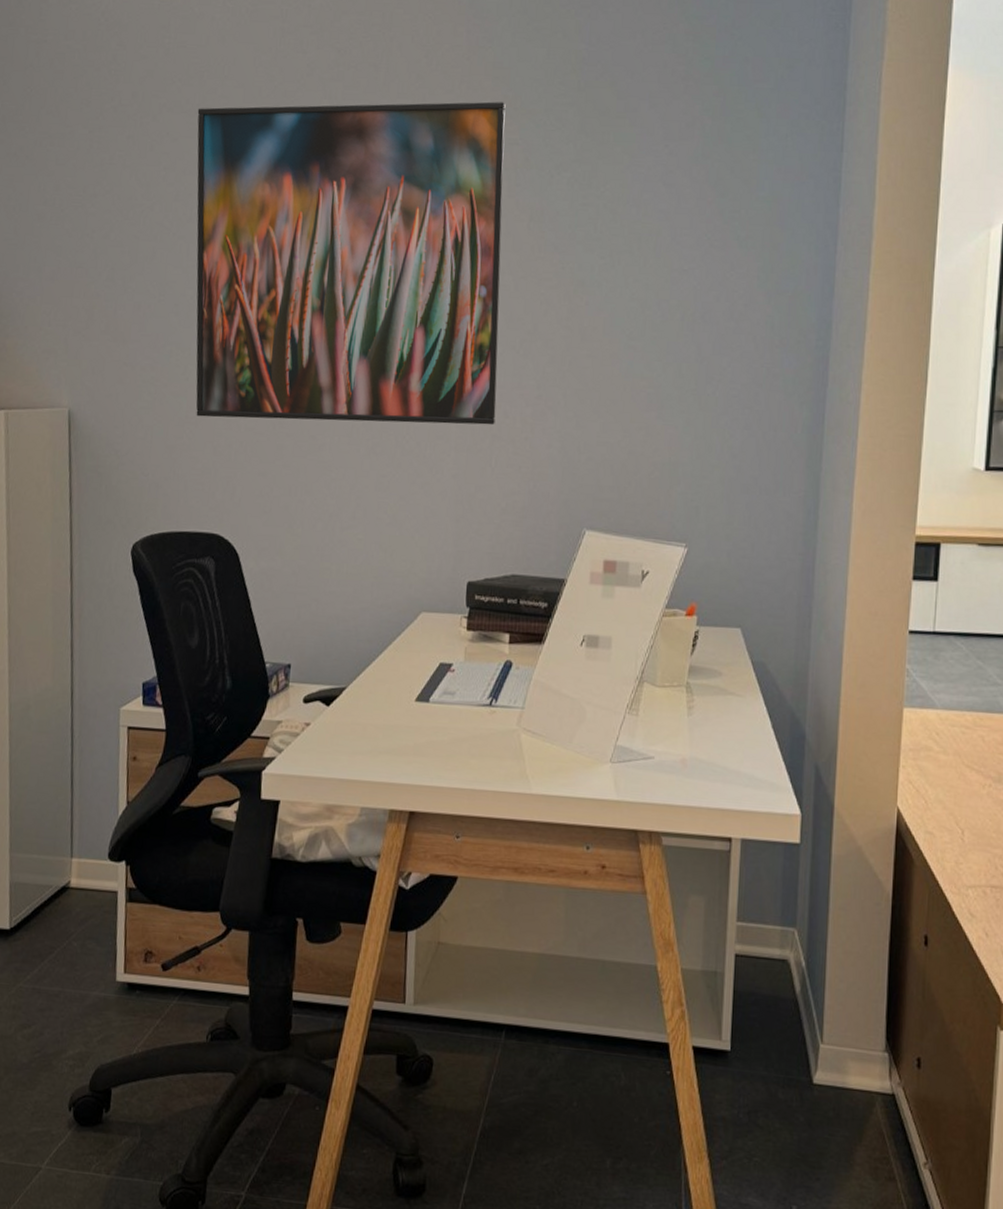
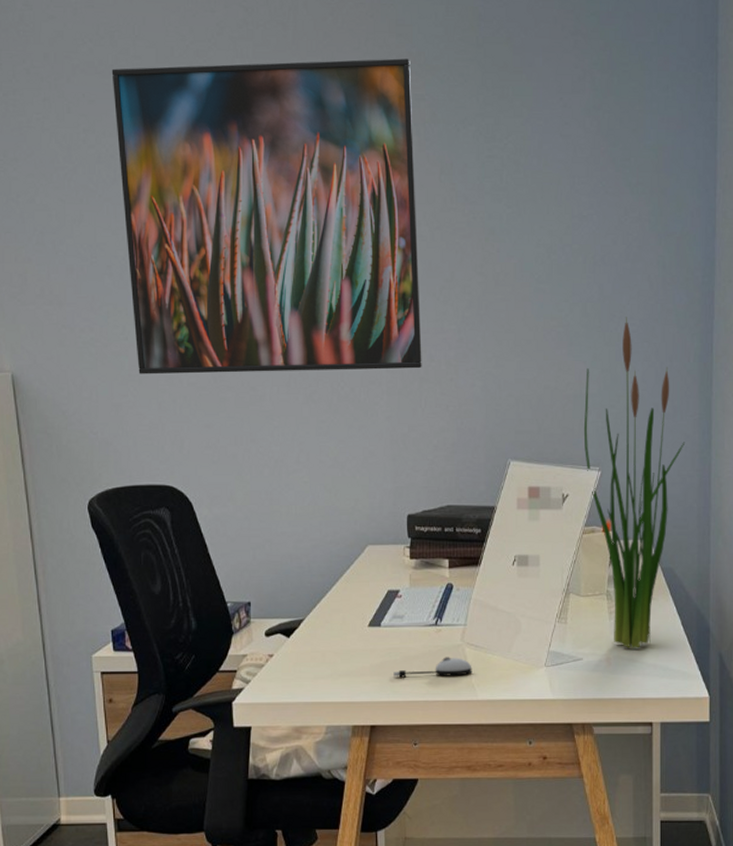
computer mouse: none [439,742,528,765] -> present [393,657,472,678]
plant: none [670,380,788,751] -> present [583,317,686,648]

